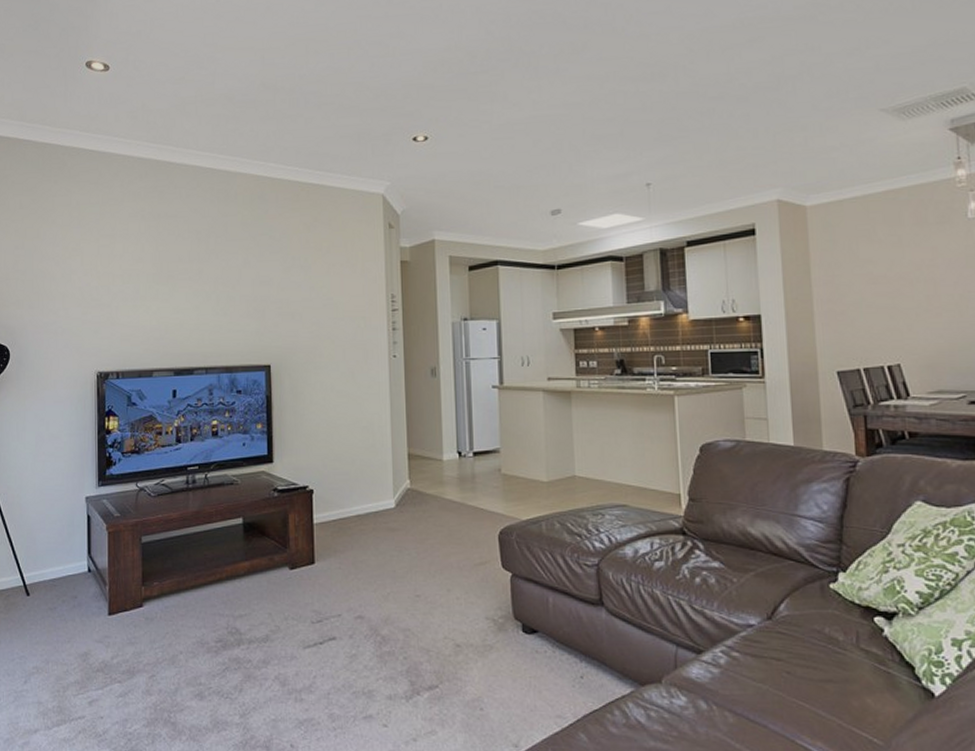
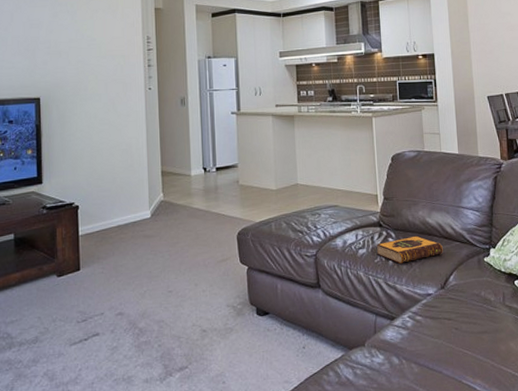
hardback book: none [677,549,771,583] -> present [376,235,443,264]

